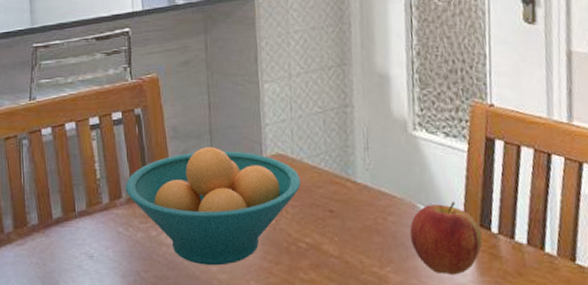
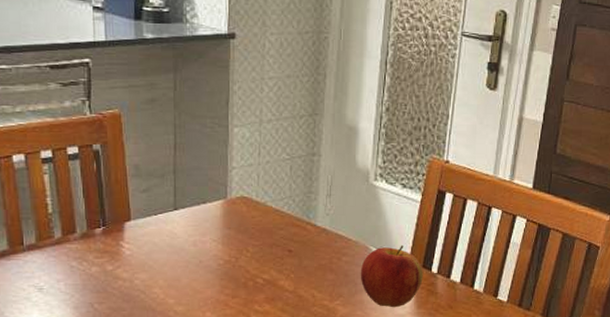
fruit bowl: present [125,147,301,266] -> none [80,187,264,299]

